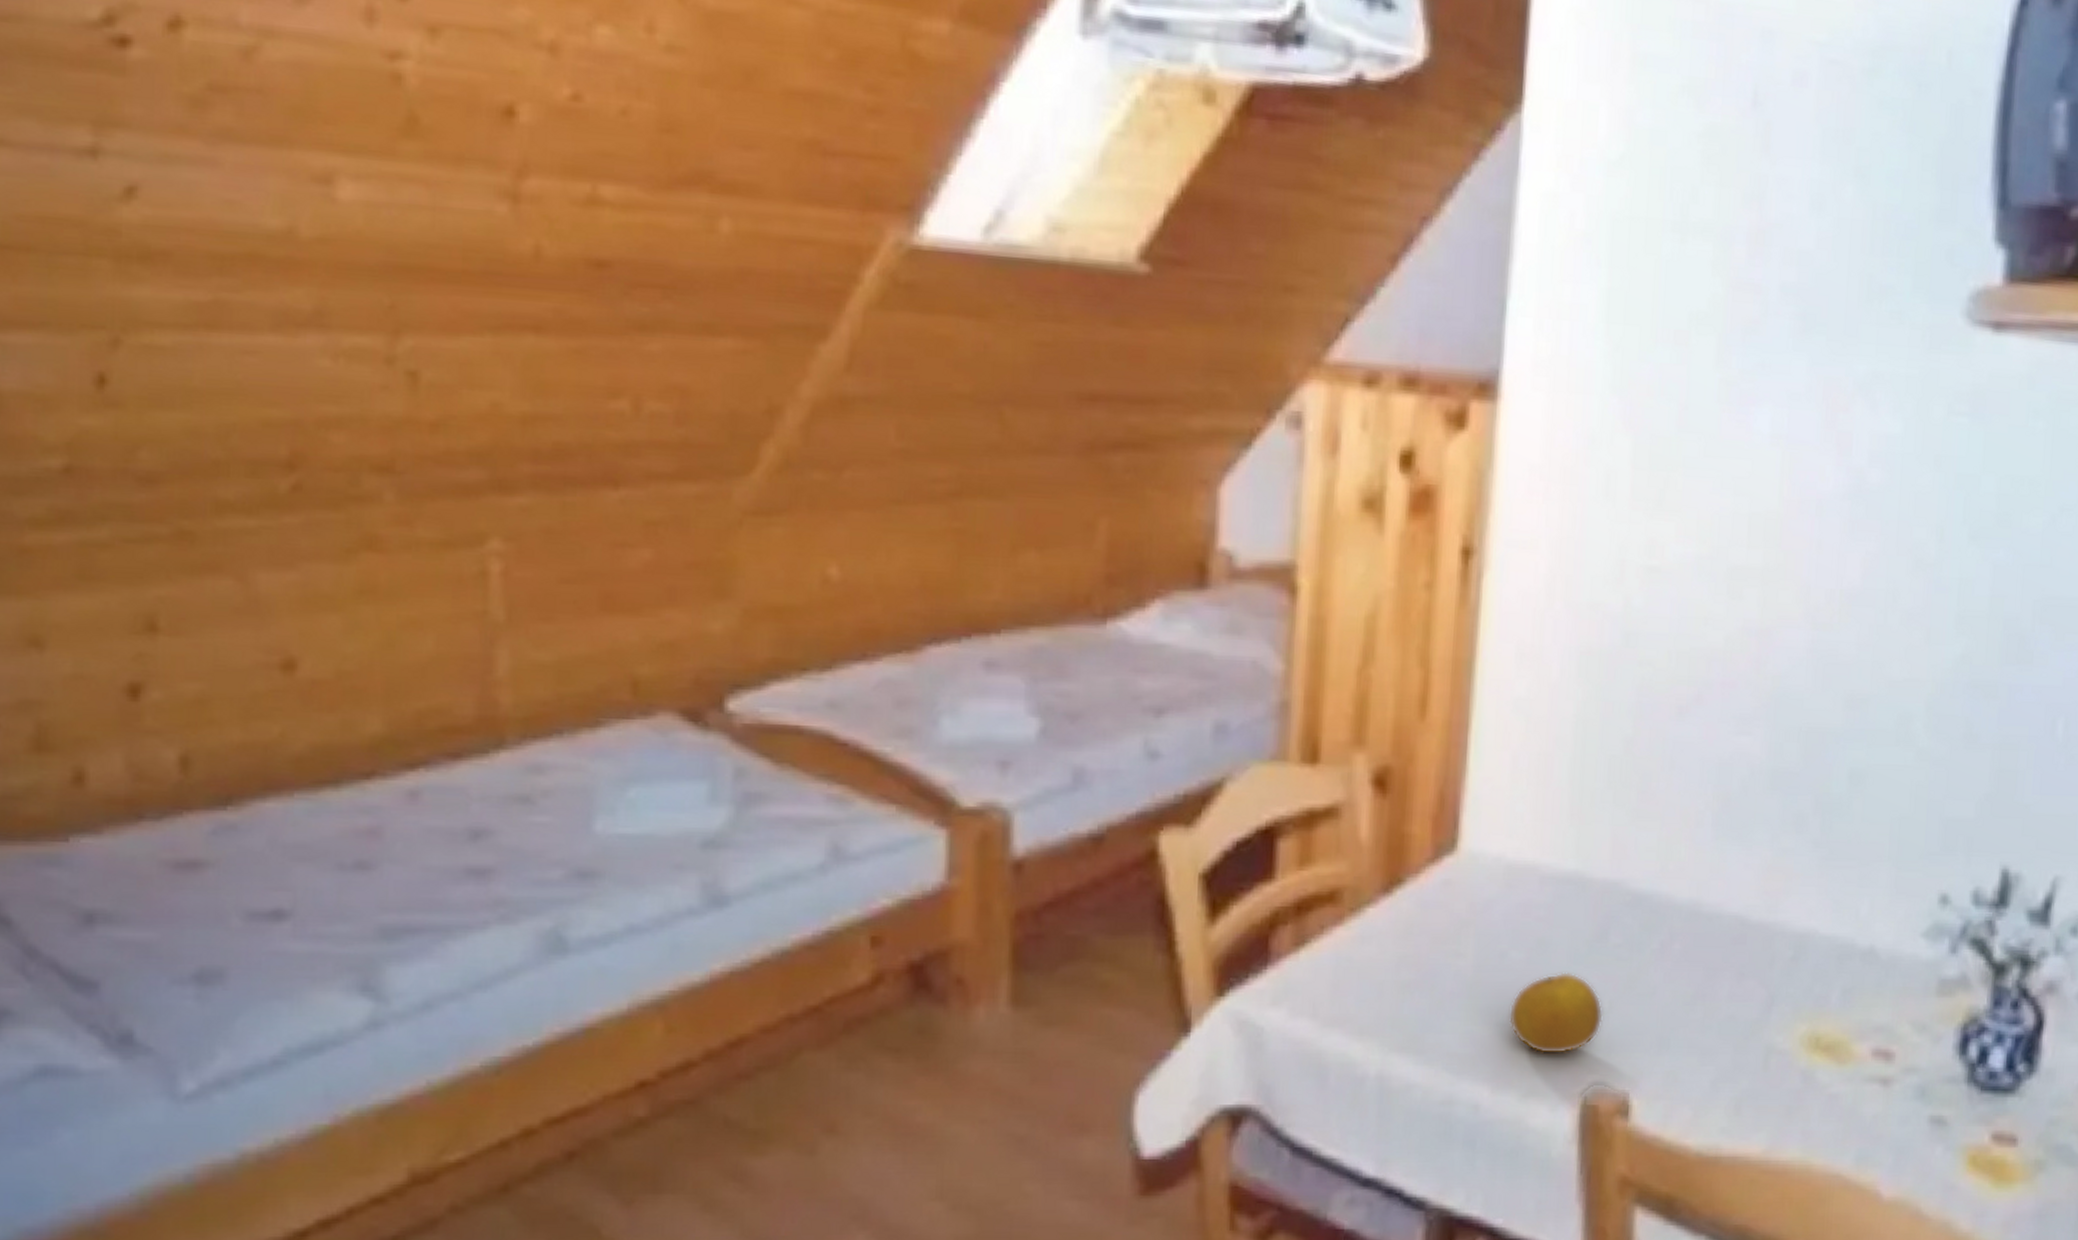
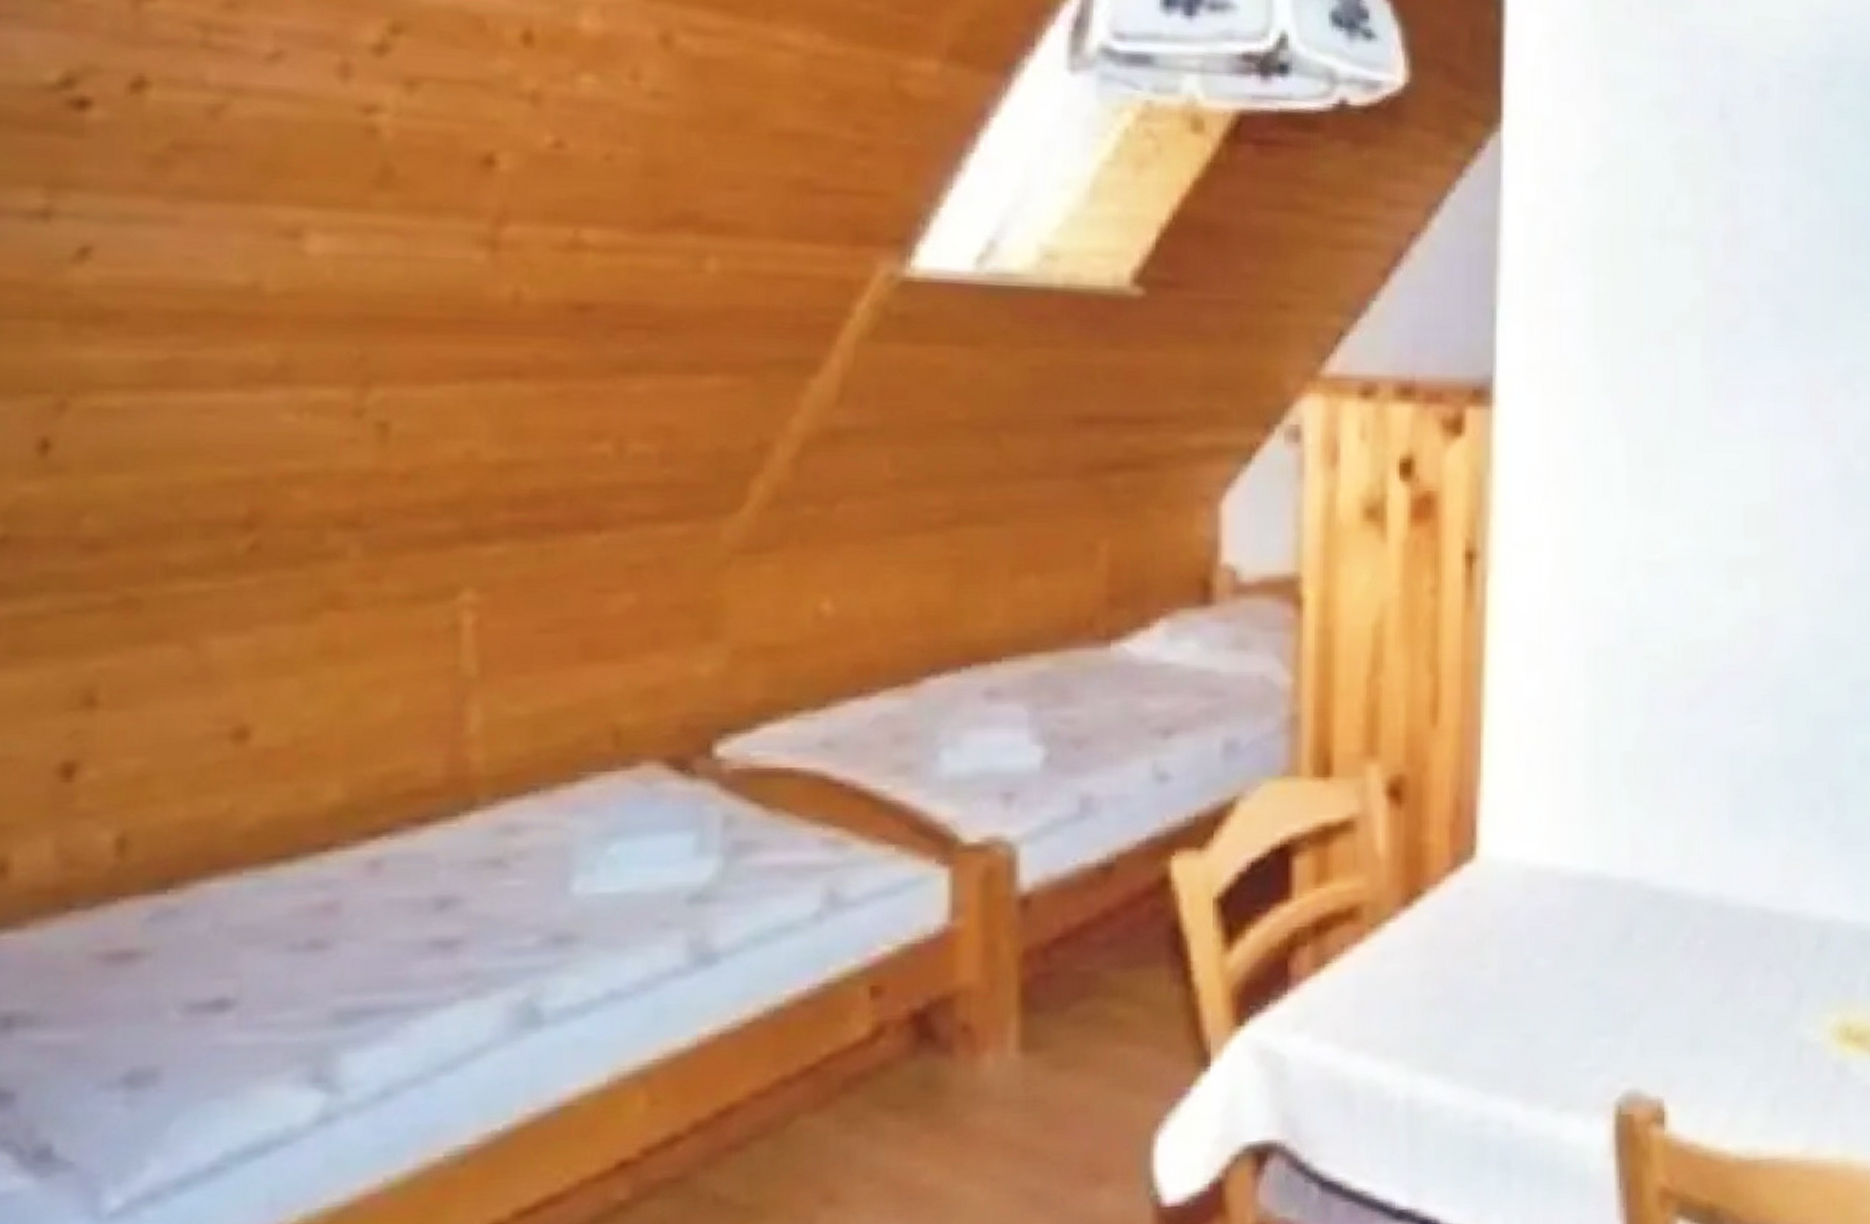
fruit: present [1508,972,1603,1055] -> none [1537,977,1632,1065]

